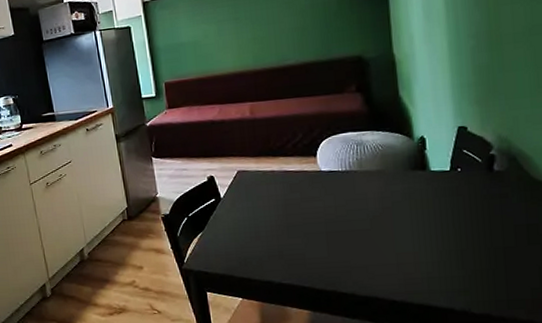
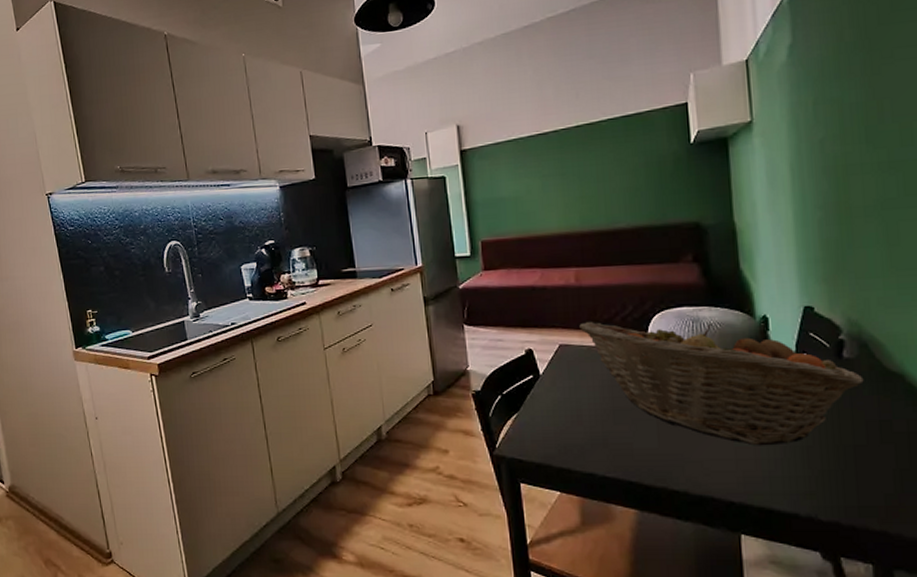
fruit basket: none [255,145,513,252] -> present [579,322,864,446]

